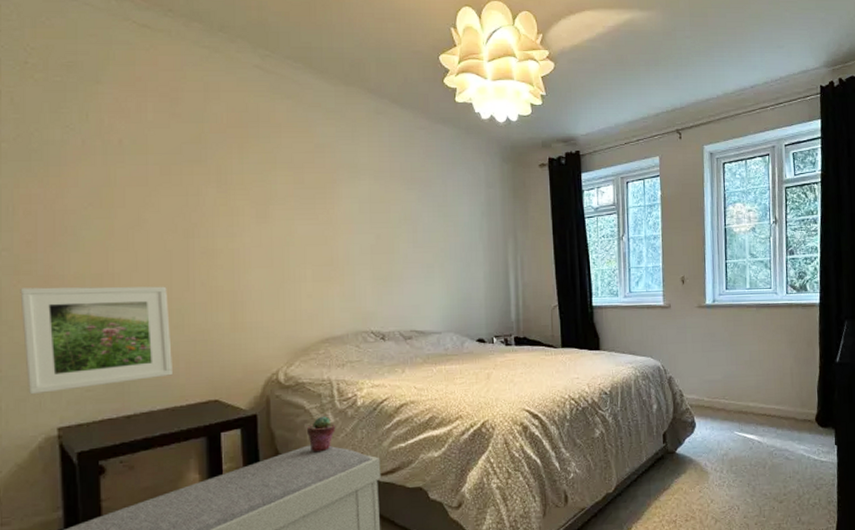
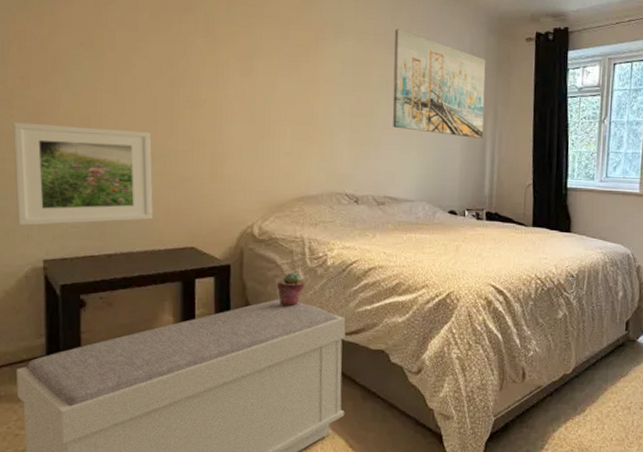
wall art: none [409,165,505,265] -> present [392,29,486,138]

